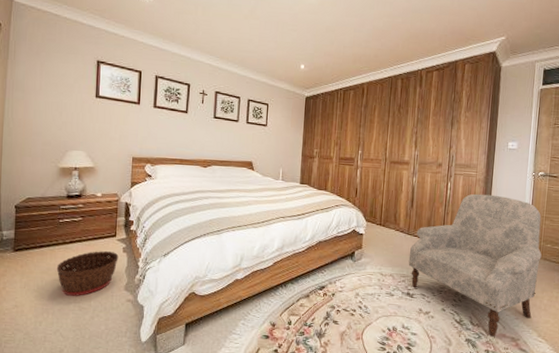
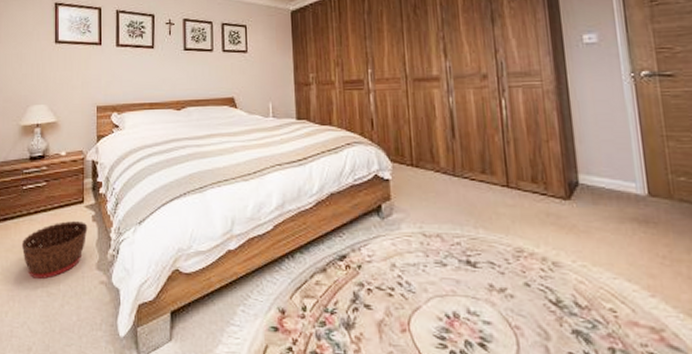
armchair: present [408,193,542,337] -> none [459,110,678,326]

